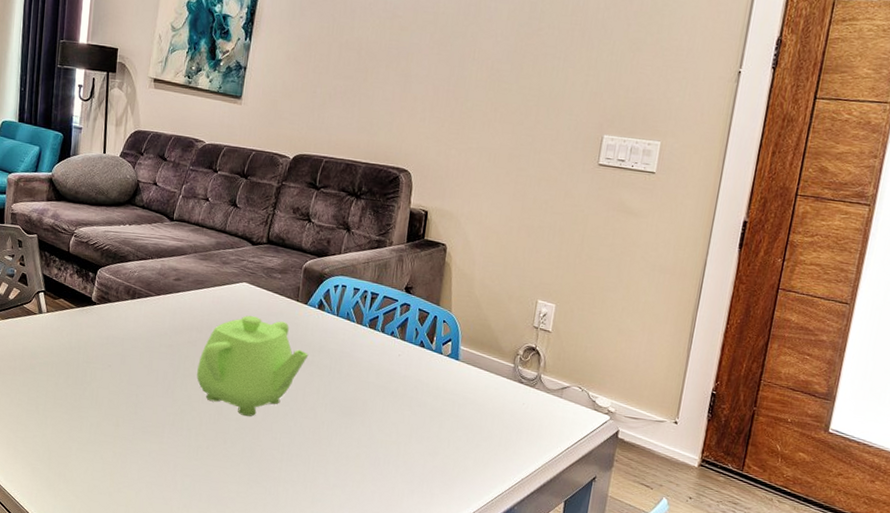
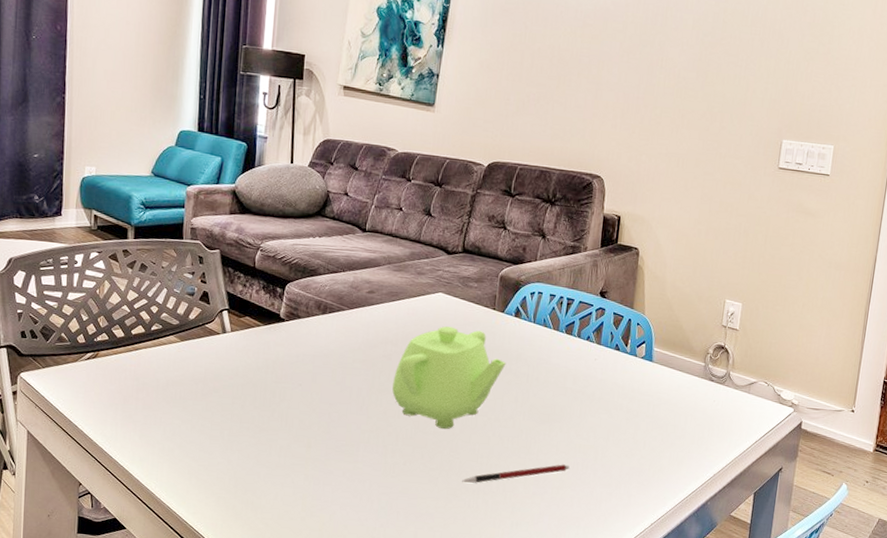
pen: none [263,458,371,472] -> present [462,464,570,483]

